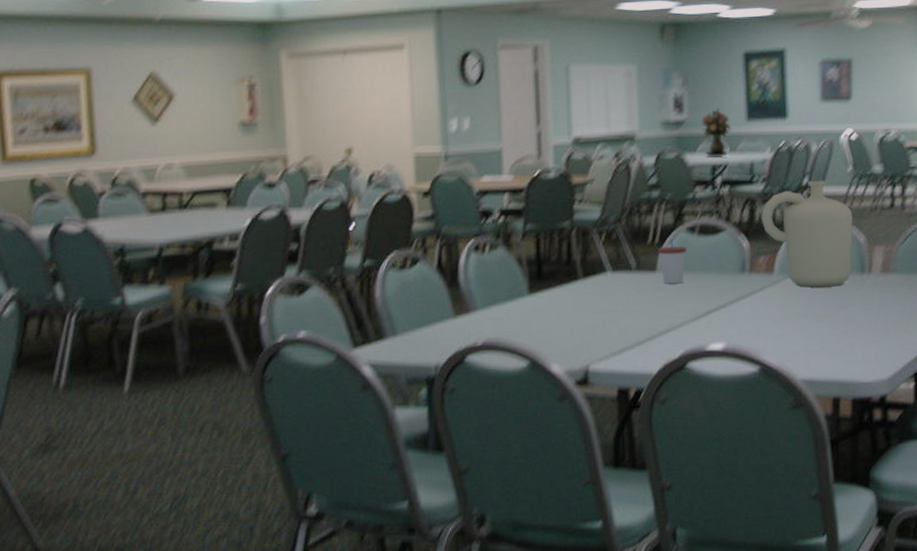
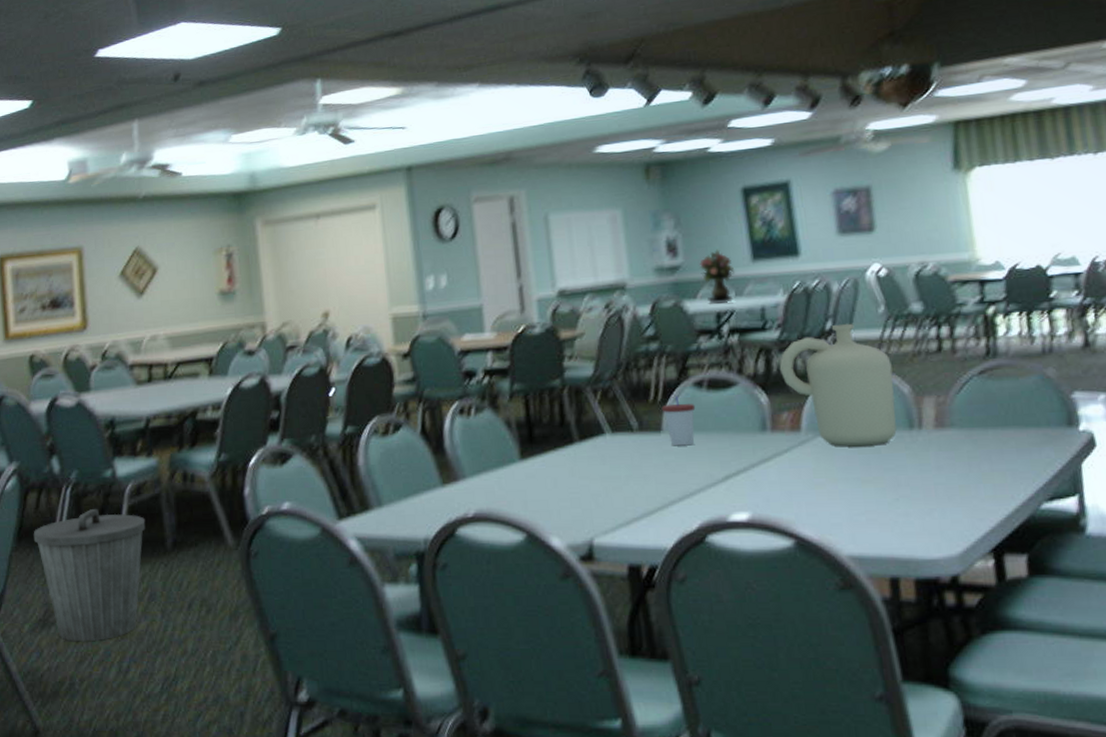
trash can: none [34,336,157,466] -> present [33,509,146,642]

